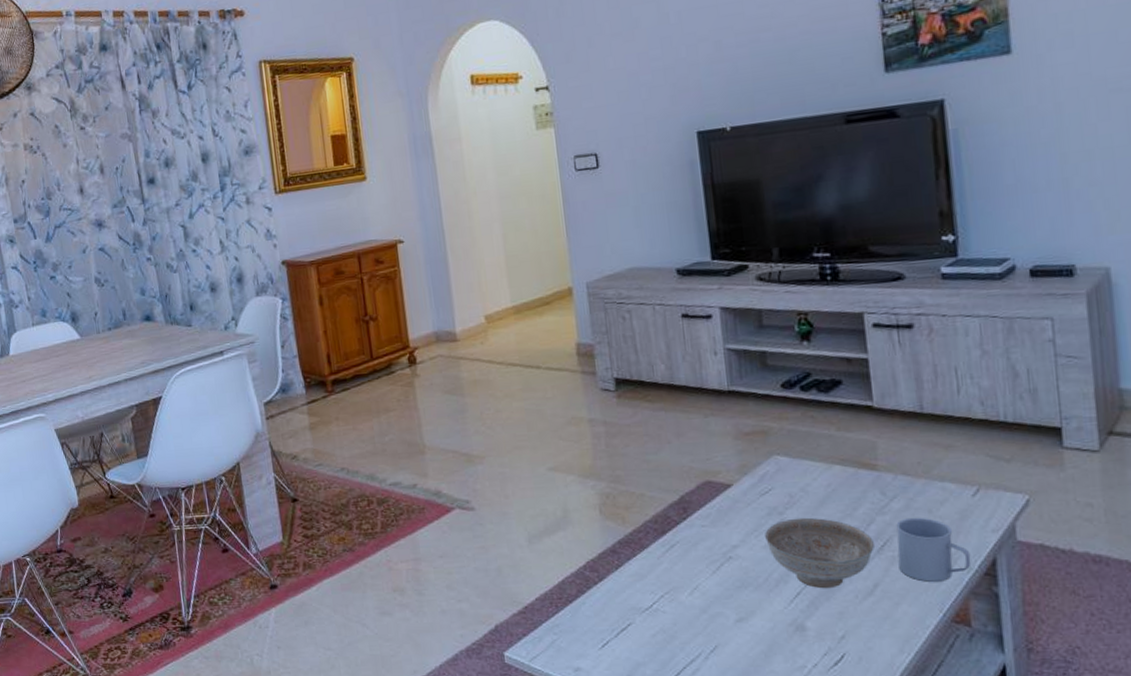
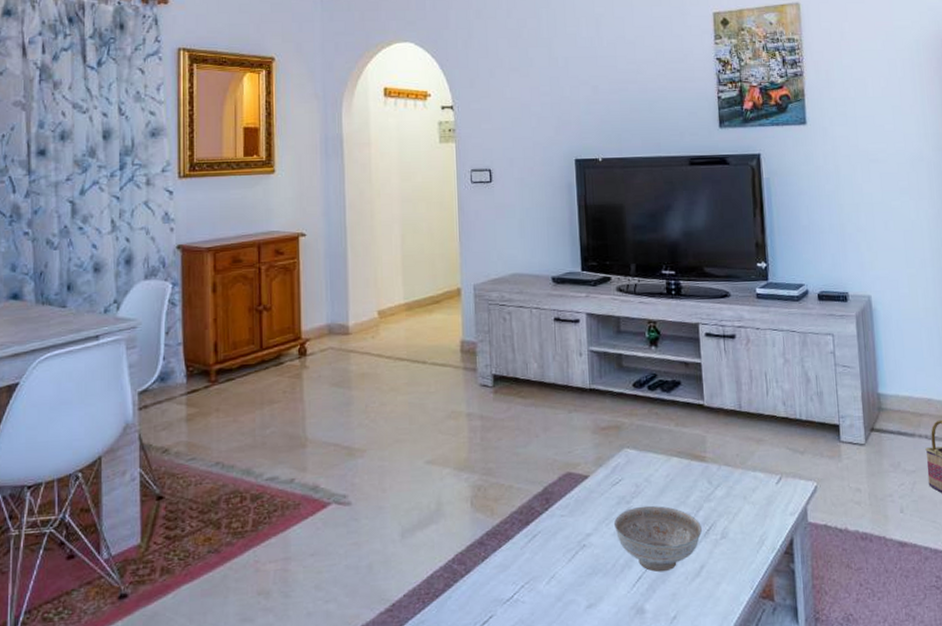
mug: present [896,517,971,583] -> none [719,503,775,563]

